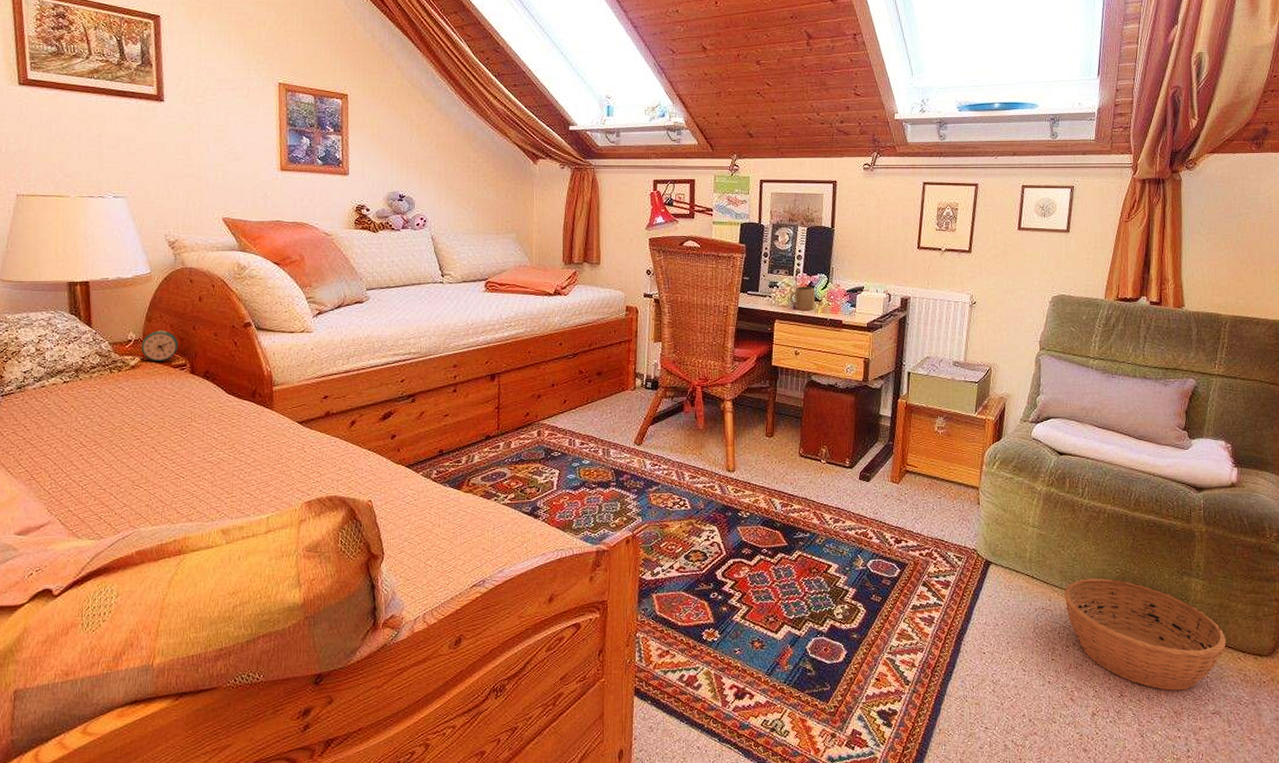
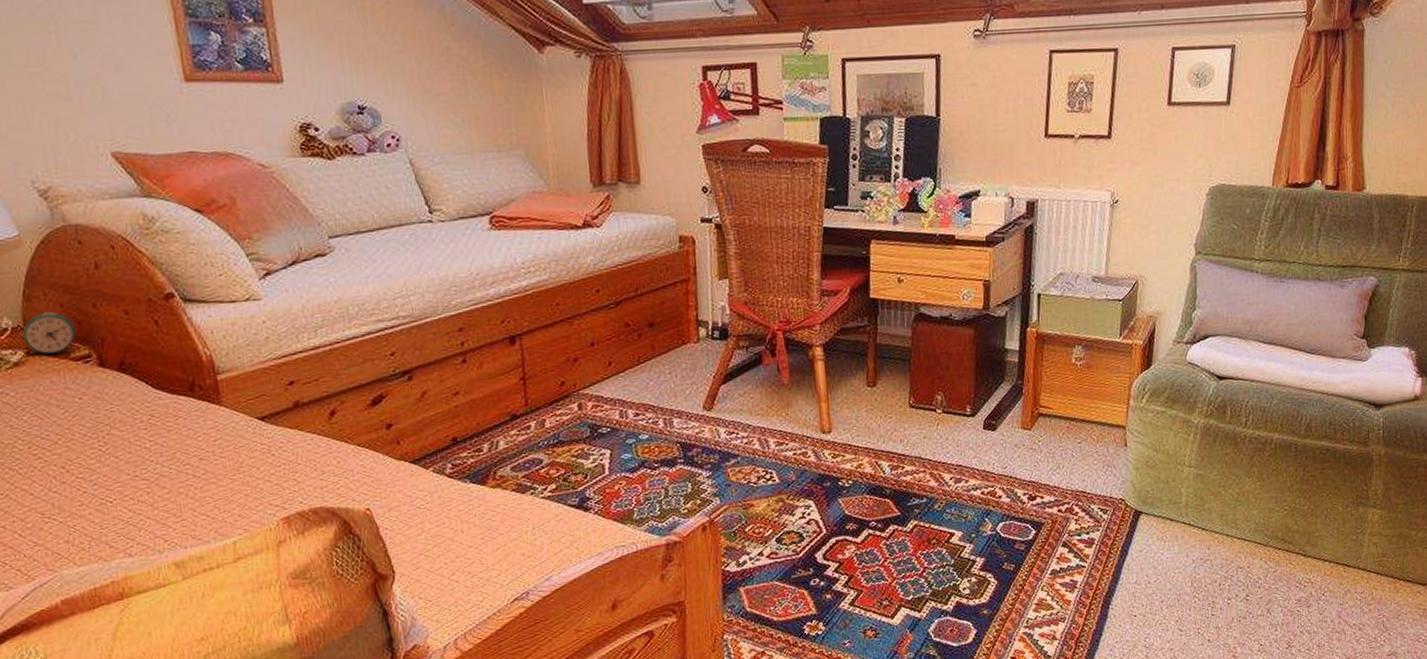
mug: present [790,286,816,311] -> none [888,194,921,226]
basket: present [1064,578,1226,691] -> none [1225,518,1405,636]

